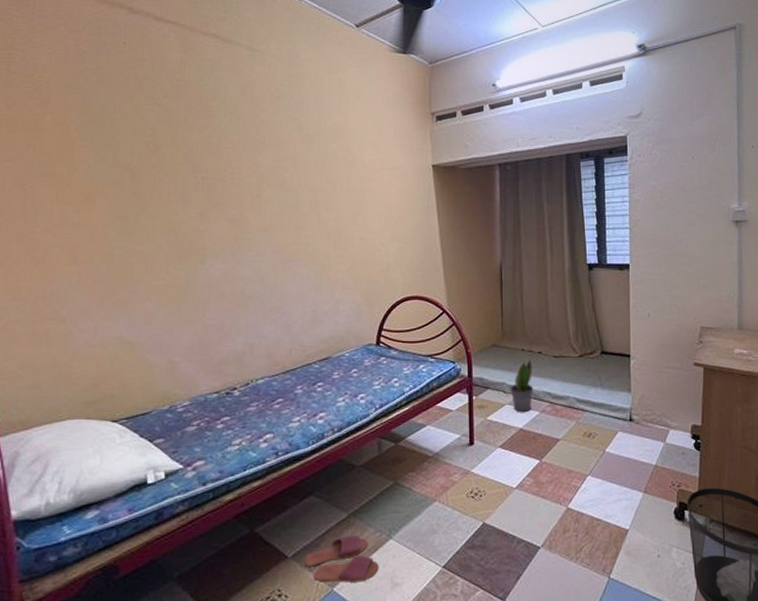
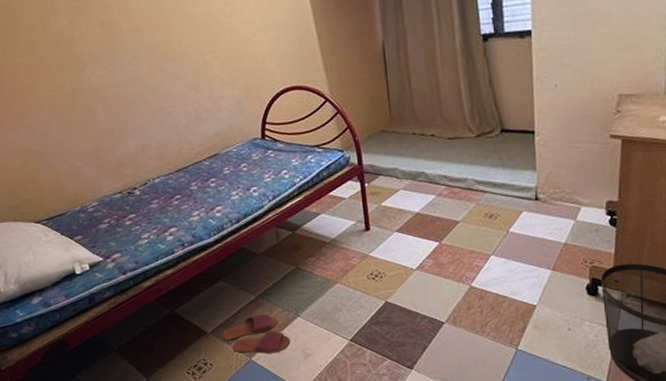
potted plant: present [510,358,534,412] -> none [403,142,429,197]

